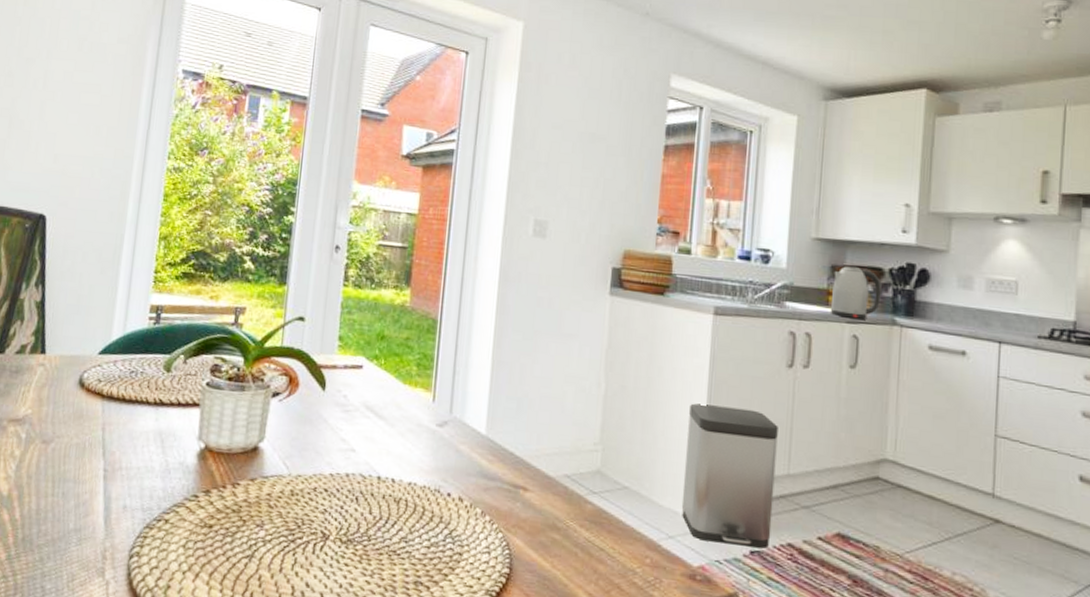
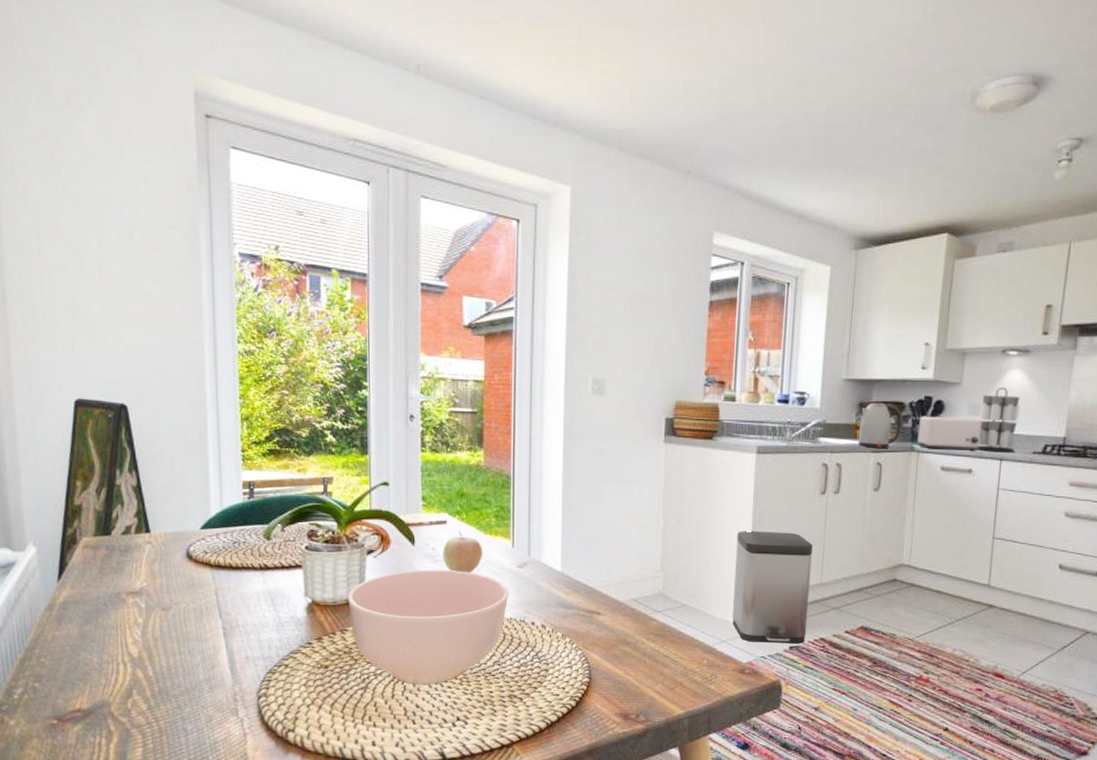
bowl: none [244,420,425,560] -> present [347,570,509,685]
fruit: none [354,378,400,429] -> present [443,531,483,573]
toaster: none [900,285,975,330] -> present [917,416,982,451]
spice rack: none [970,259,1019,336] -> present [977,388,1020,453]

